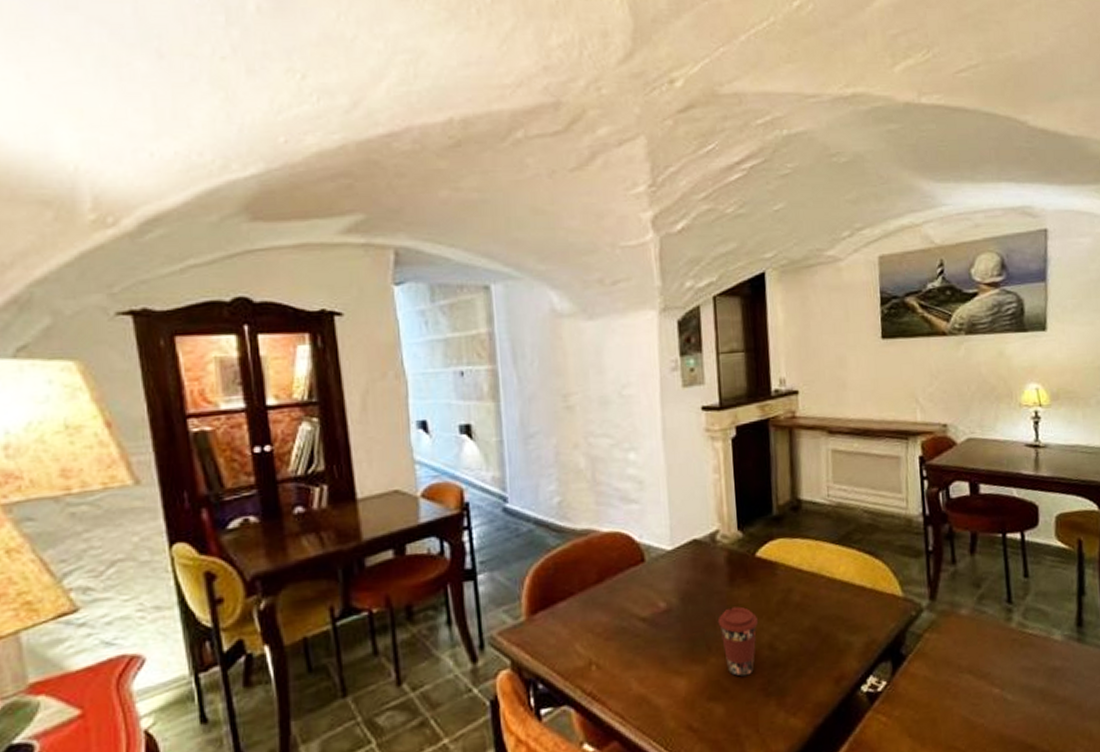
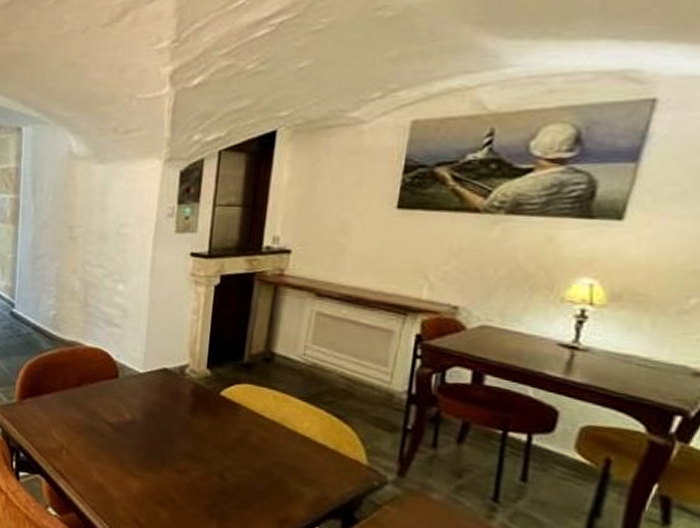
coffee cup: present [717,606,759,677] -> none [174,433,213,494]

